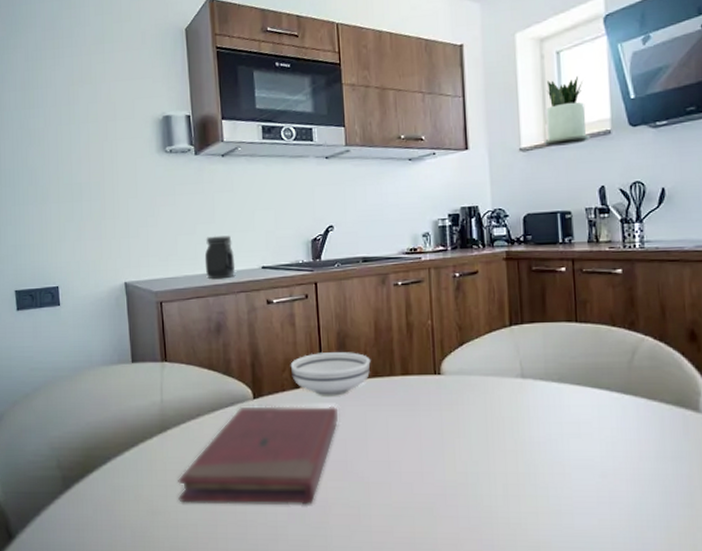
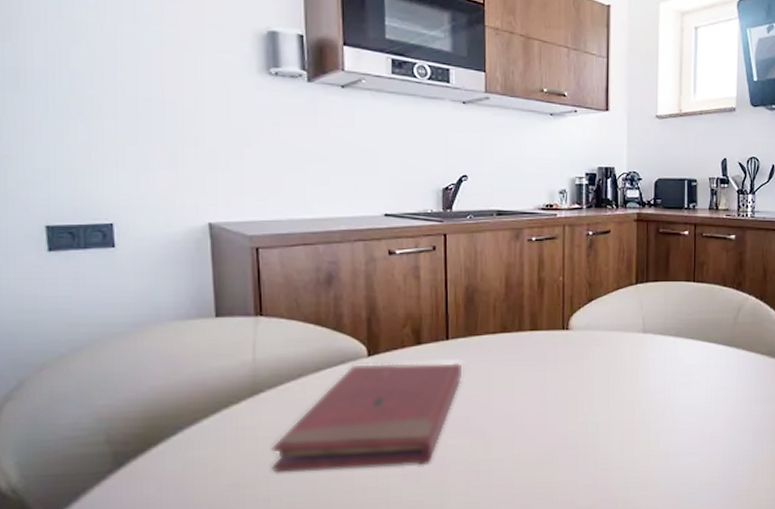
jar: present [204,235,234,280] -> none [315,175,351,225]
bowl: present [290,352,371,396] -> none [412,307,499,352]
planter: present [544,75,590,147] -> none [678,52,718,118]

